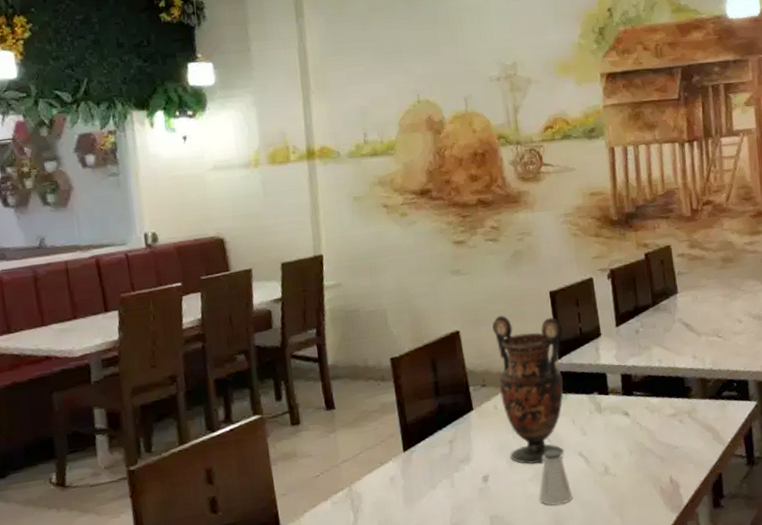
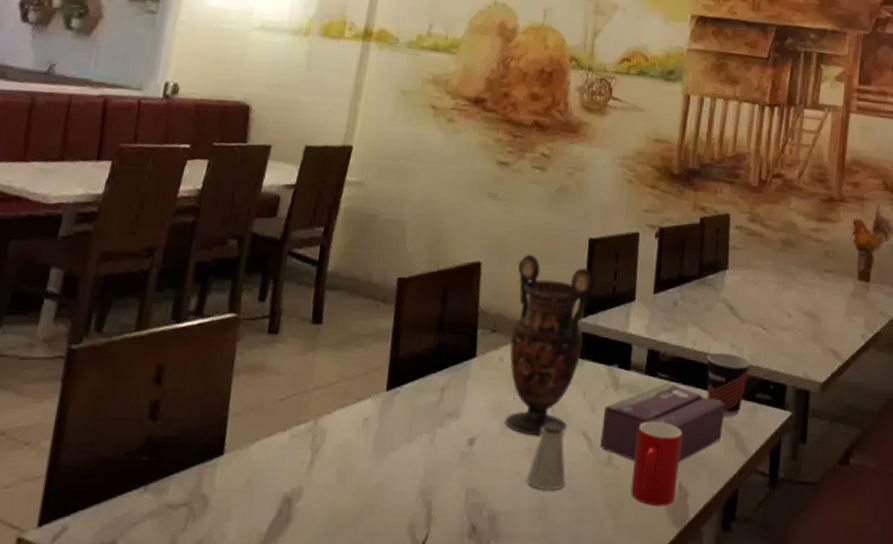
tissue box: none [593,398,699,468] -> present [600,382,725,462]
cup: none [625,431,669,500] -> present [630,421,682,506]
cup: none [674,363,713,416] -> present [707,352,751,416]

